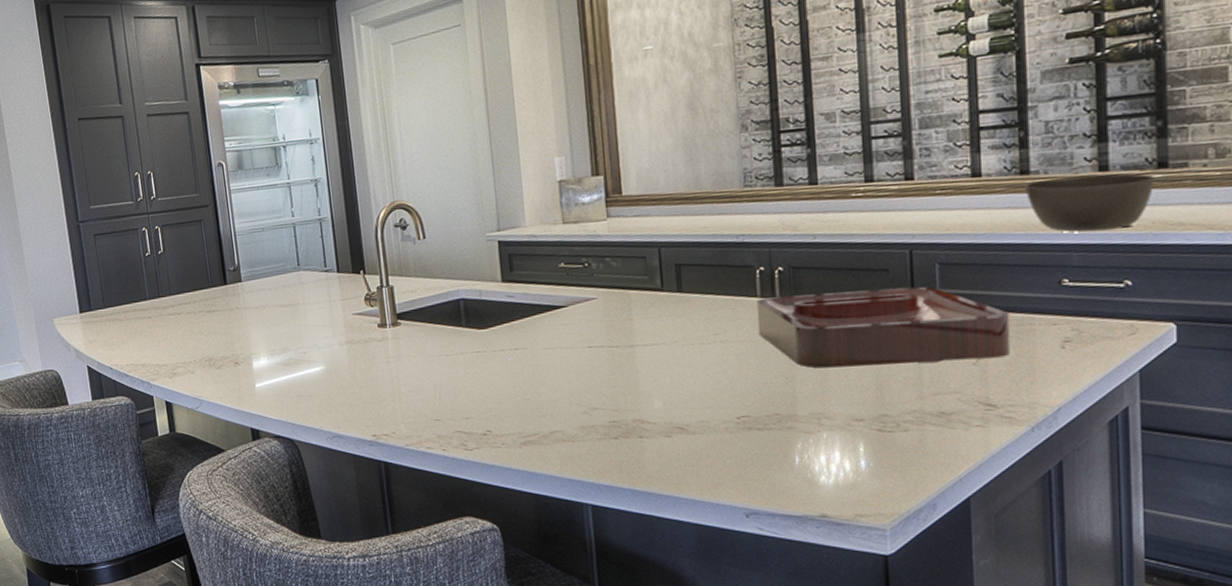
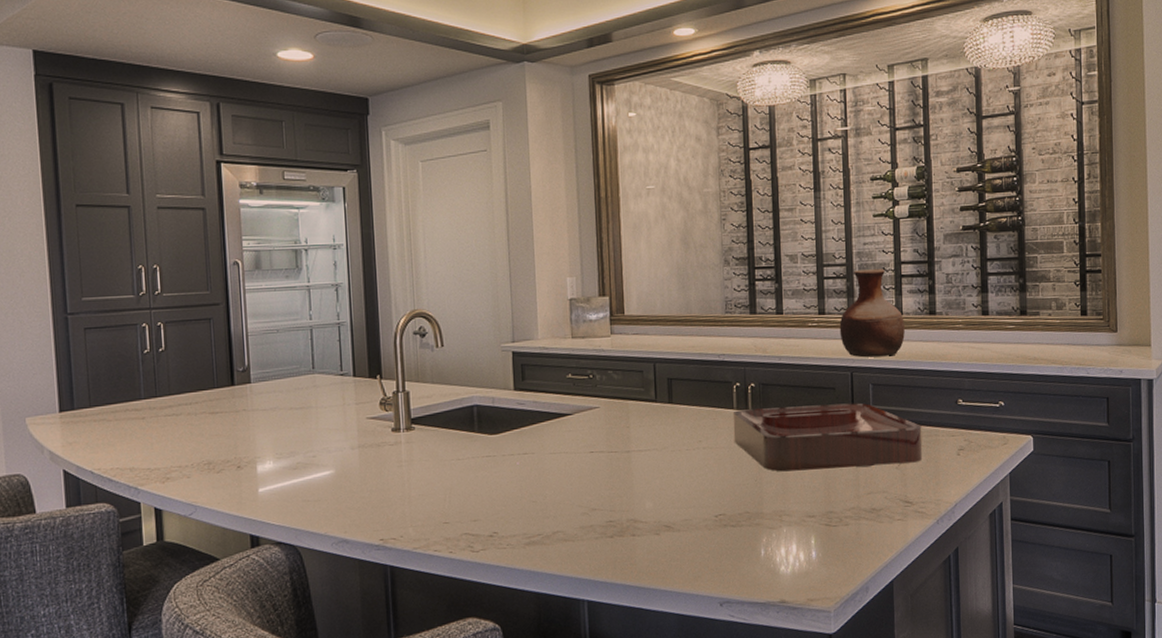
vase: none [893,121,985,232] -> present [839,269,905,358]
bowl: present [1024,173,1155,233] -> none [932,317,1018,363]

